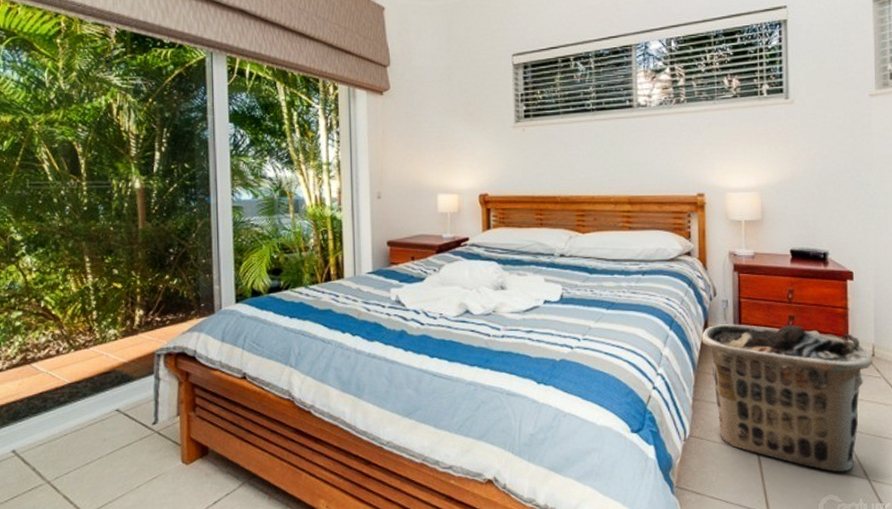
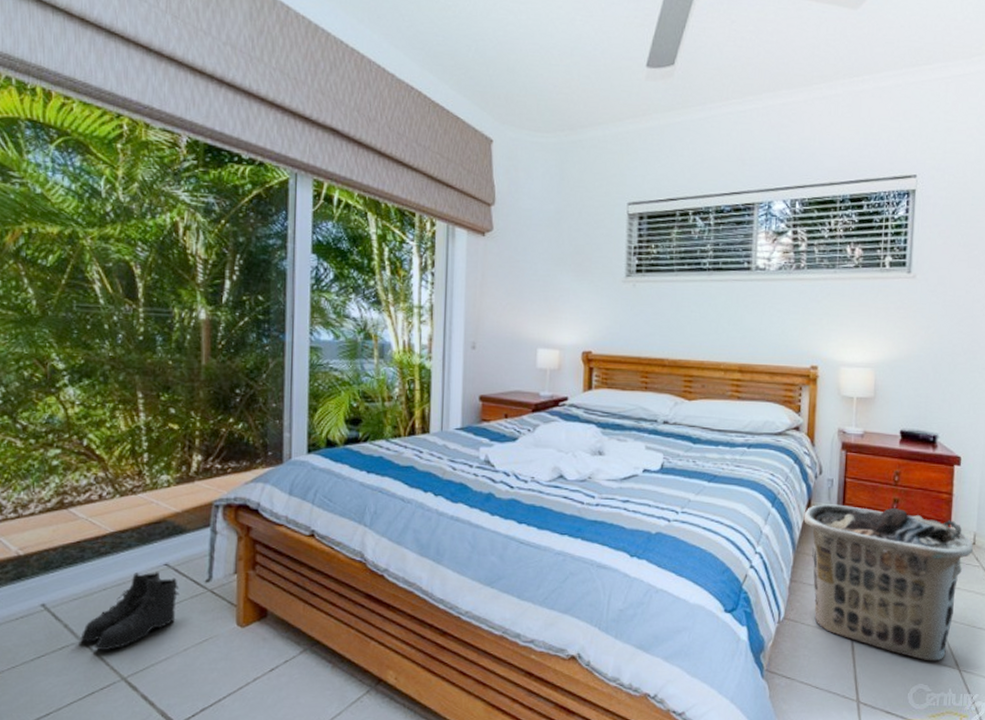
boots: none [46,417,130,490] -> present [80,572,180,650]

